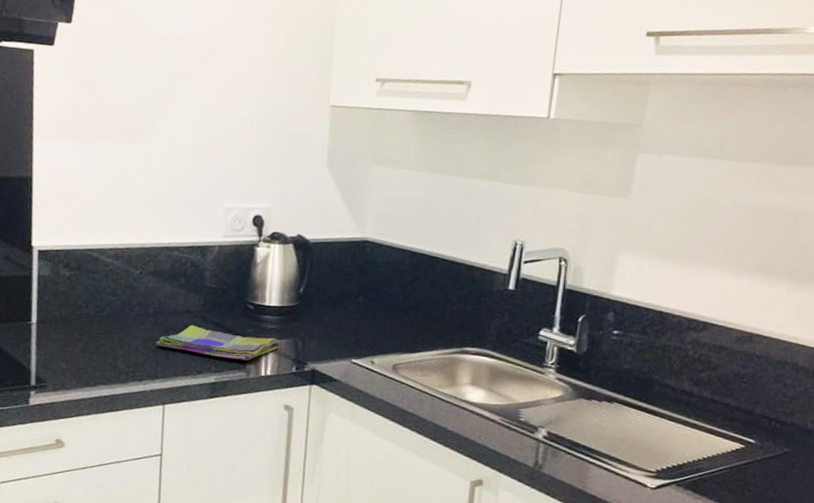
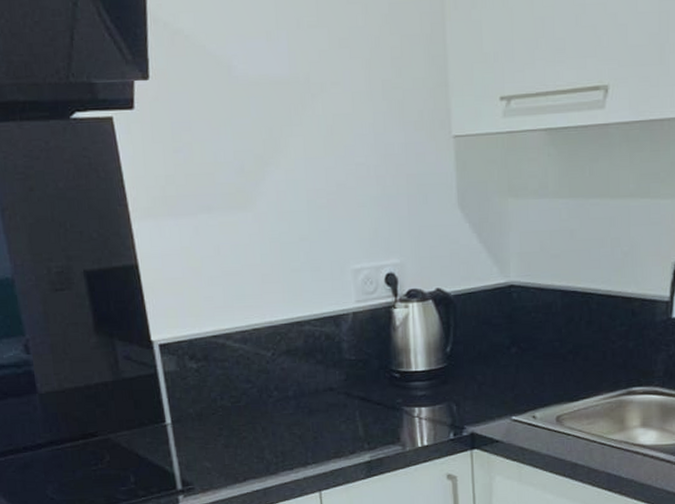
dish towel: present [156,324,280,361] -> none [302,402,434,434]

